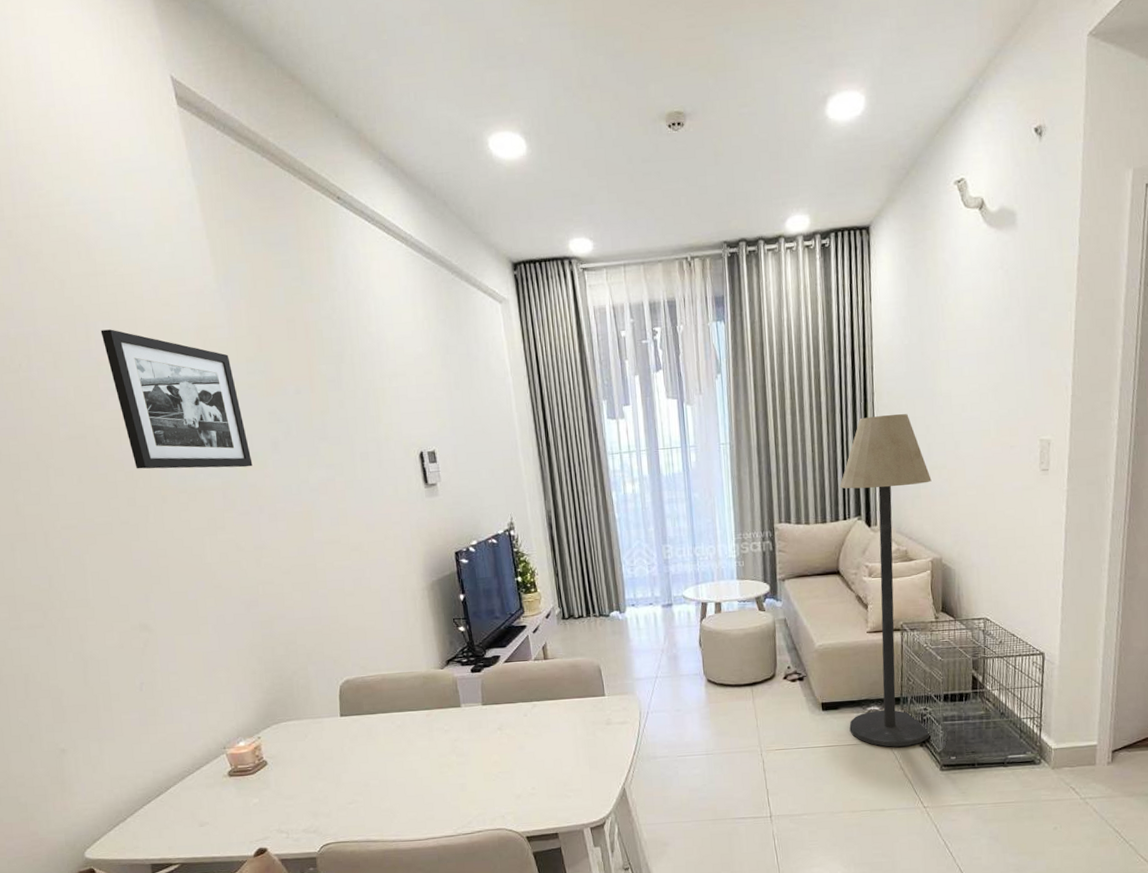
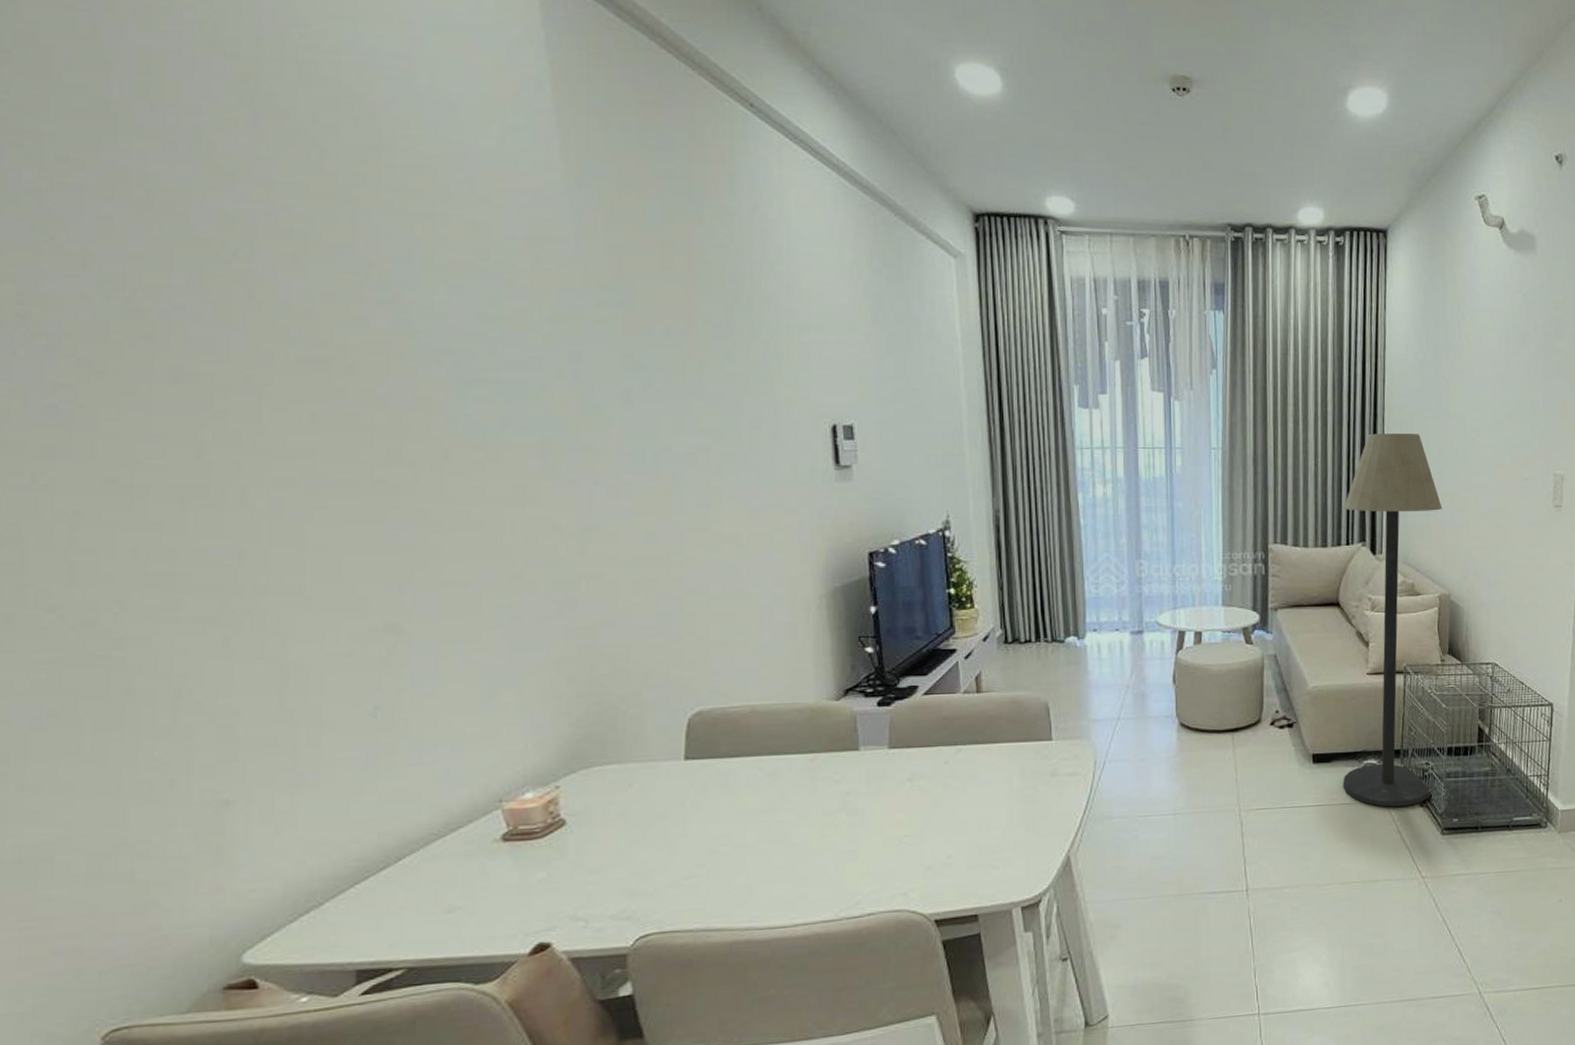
picture frame: present [100,329,253,469] -> none [376,222,591,423]

